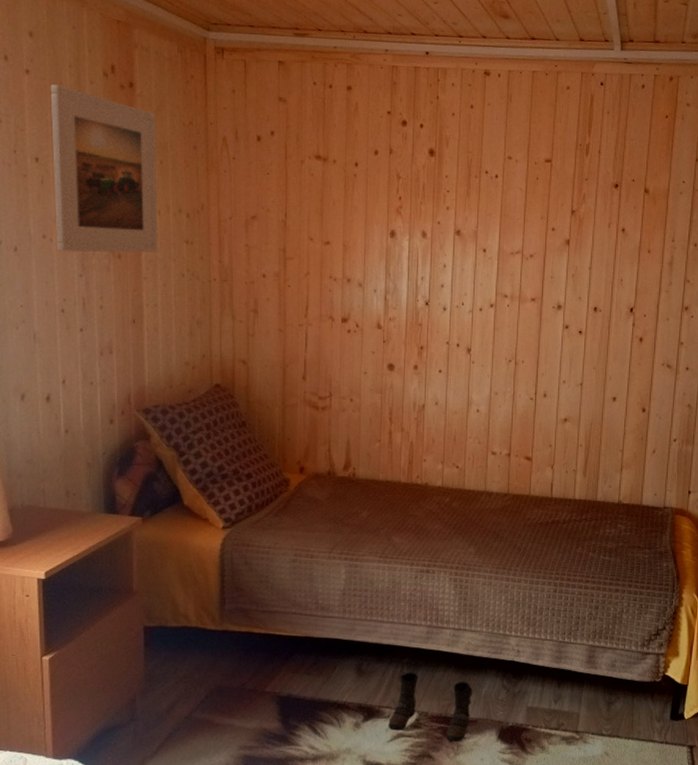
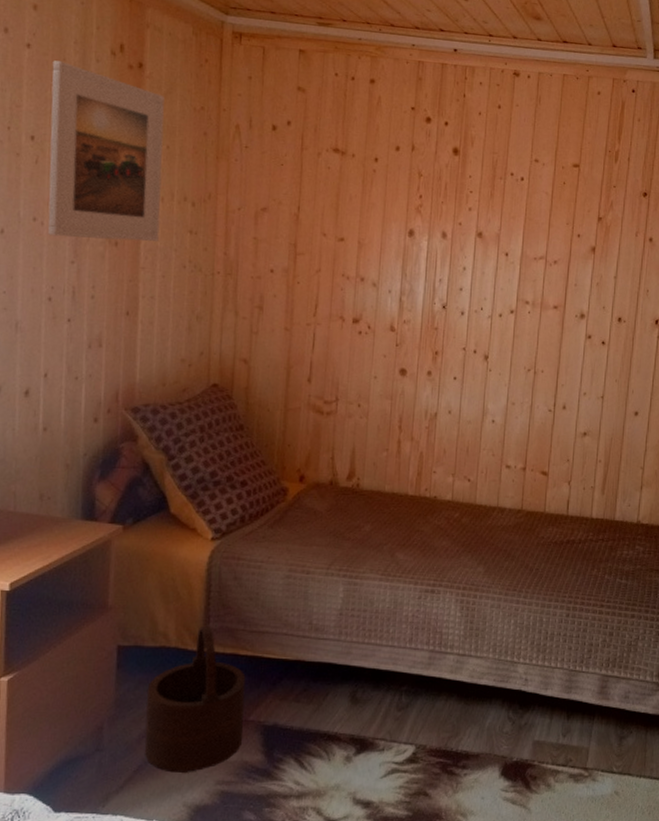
wooden bucket: none [172,606,261,739] -> present [144,625,246,773]
boots: present [388,672,473,742] -> none [382,701,476,779]

